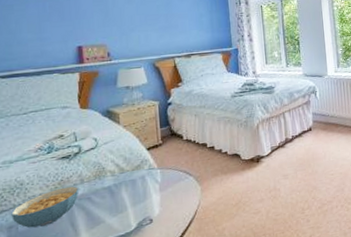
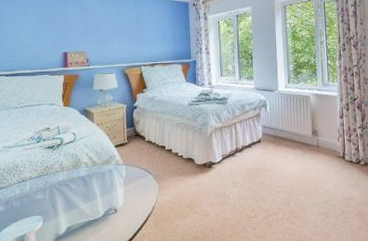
cereal bowl: present [11,186,79,228] -> none [8,172,60,205]

